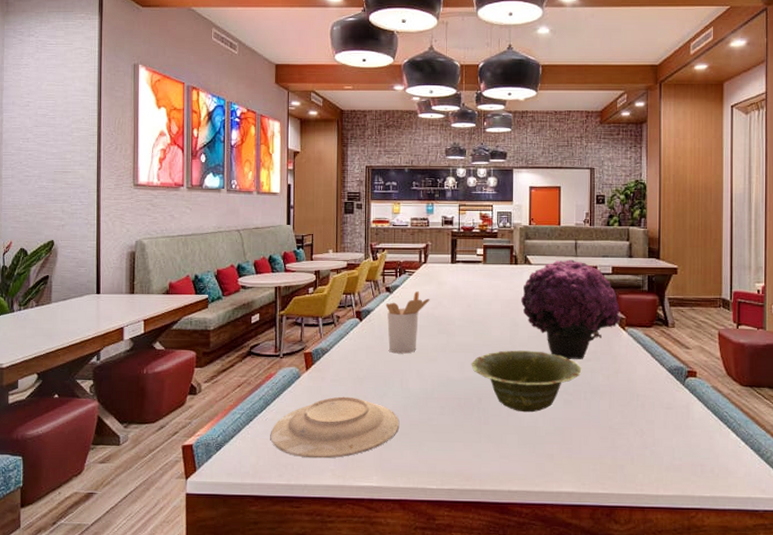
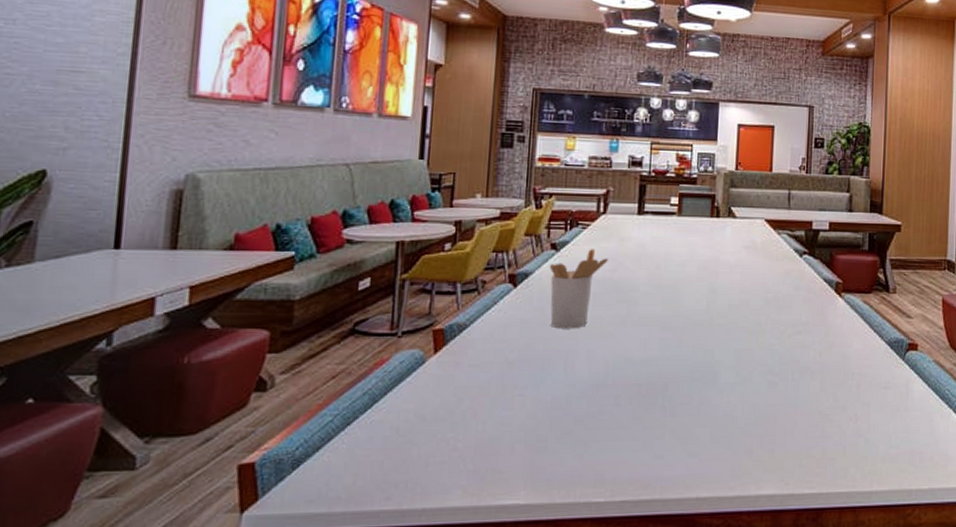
plate: present [271,396,400,459] -> none [376,387,560,472]
dish: present [471,350,582,413] -> none [656,322,791,399]
flower: present [521,259,621,359] -> none [722,213,837,332]

